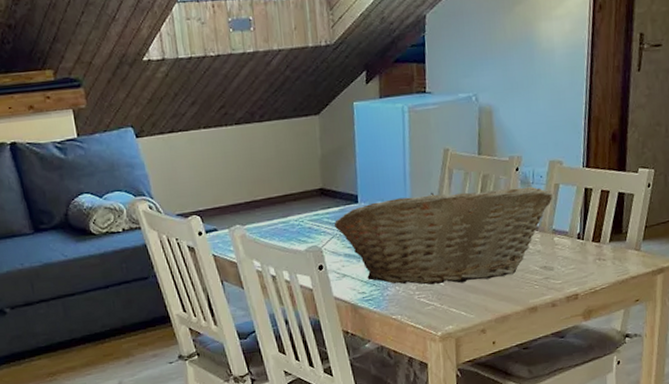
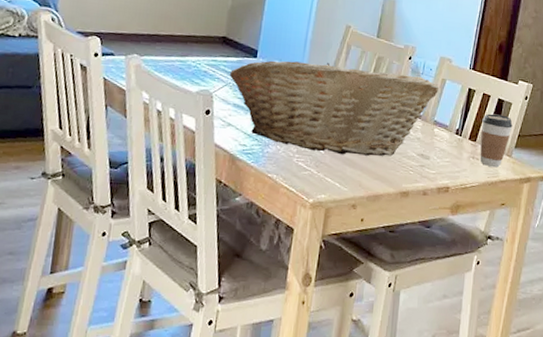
coffee cup: none [604,208,638,266] -> present [480,113,513,168]

